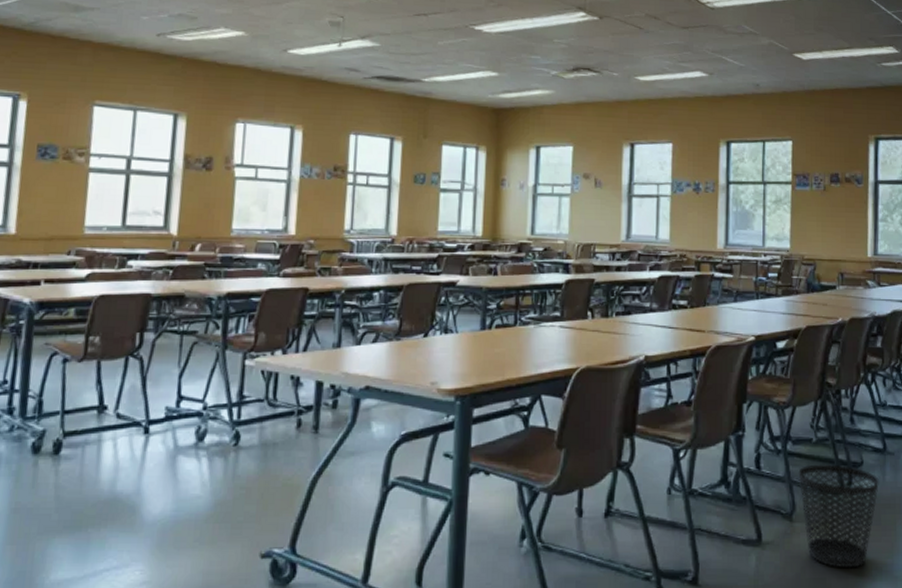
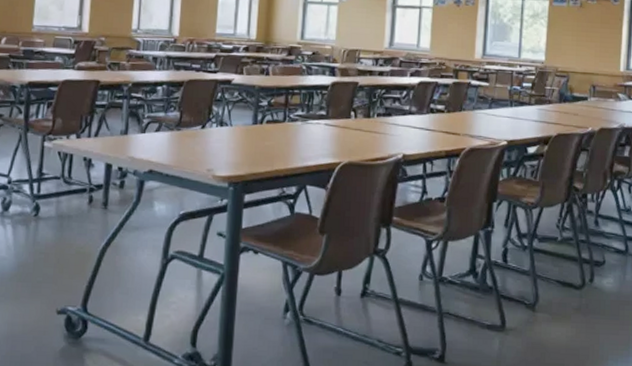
wastebasket: present [798,464,880,569] -> none [542,261,621,357]

